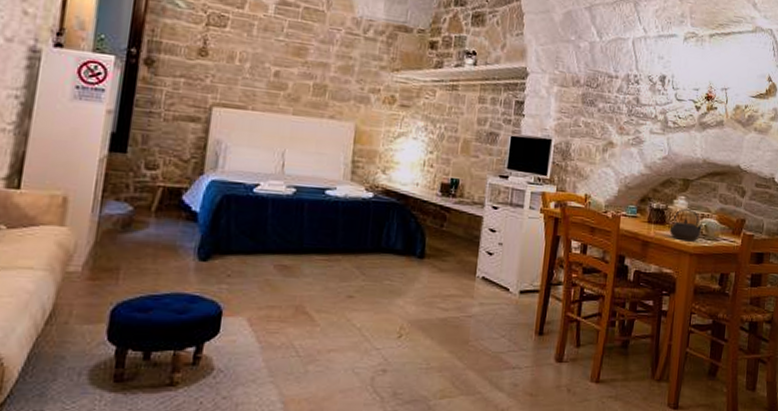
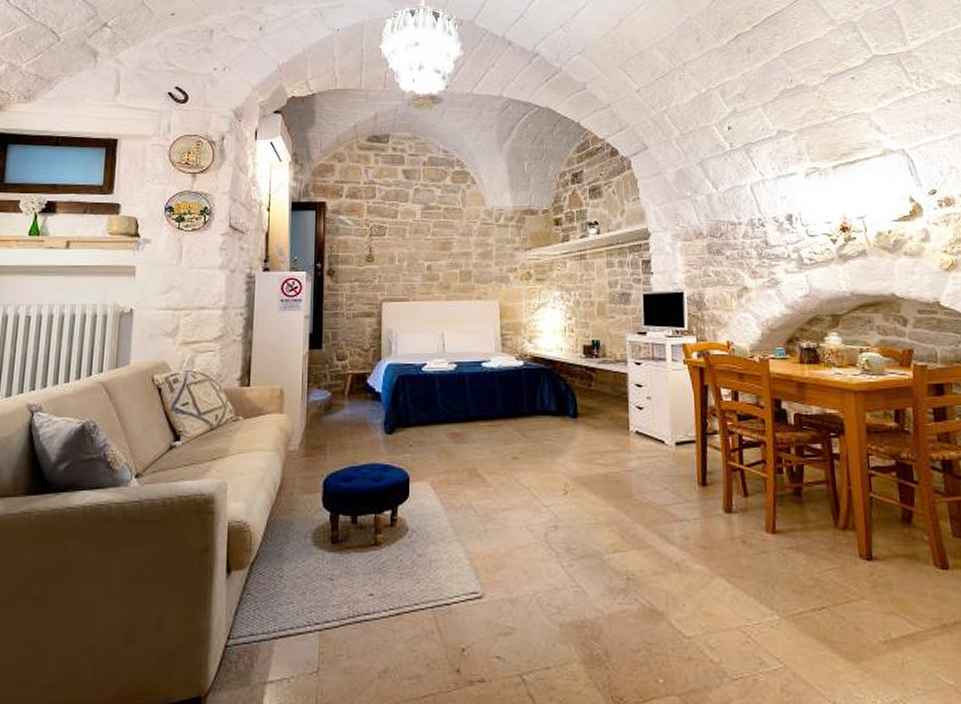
teapot: present [669,208,703,242] -> none [825,344,864,379]

